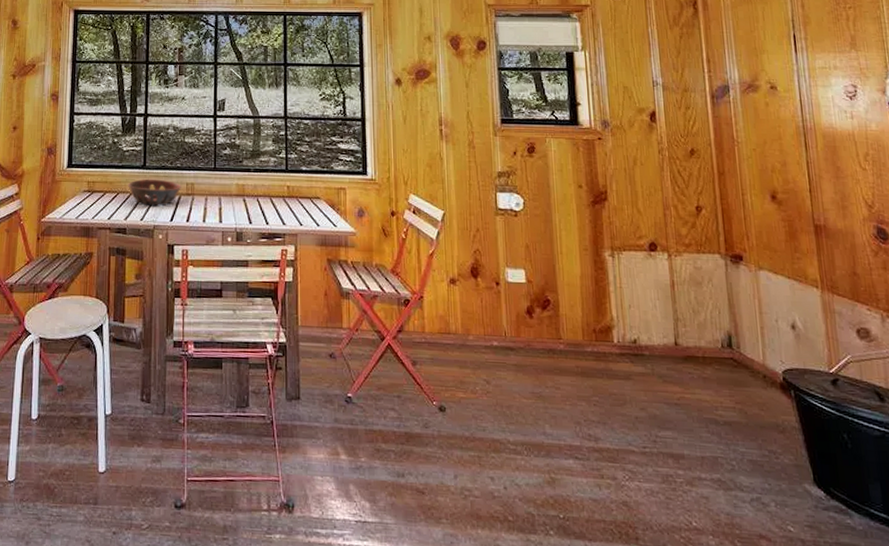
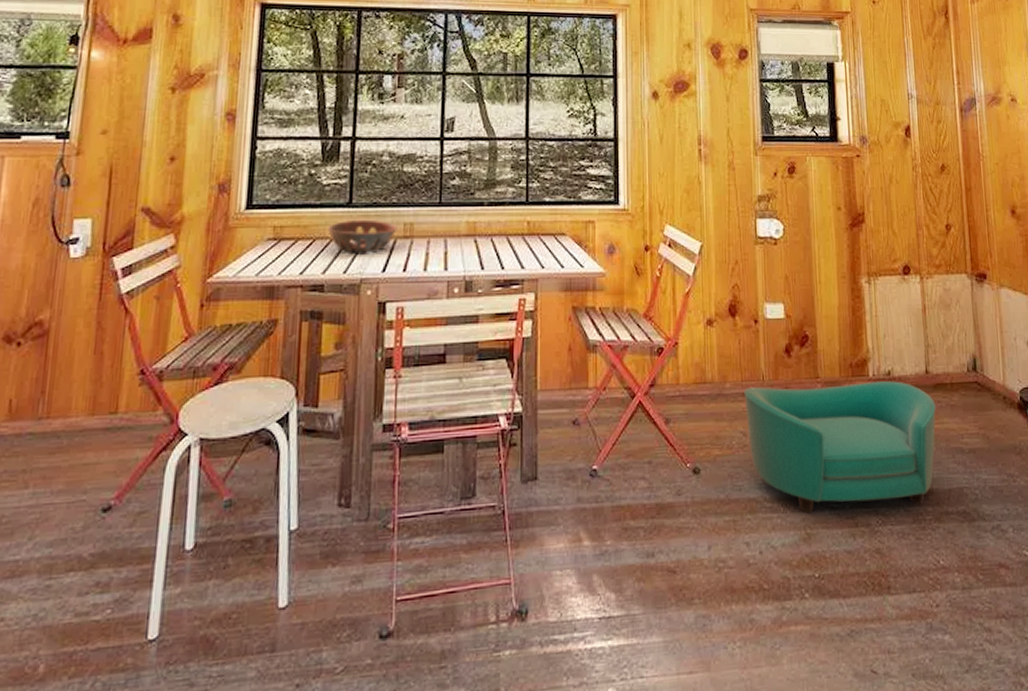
dog bed: none [487,341,687,466] -> present [744,381,936,513]

